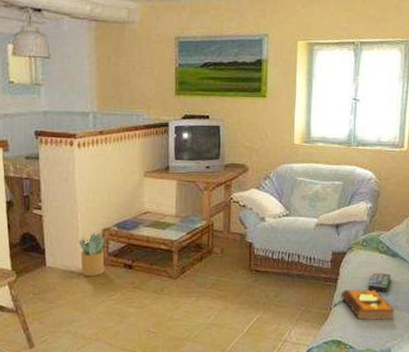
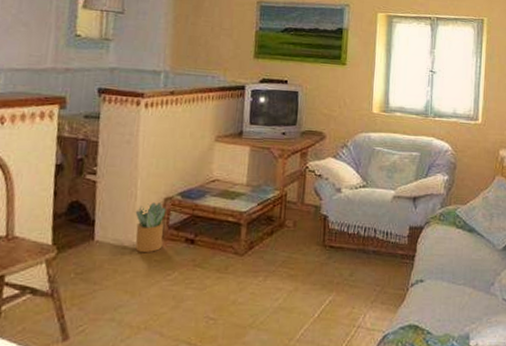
hardback book: present [341,289,395,321] -> none [418,267,473,302]
remote control: present [368,272,391,292] -> none [446,248,469,270]

